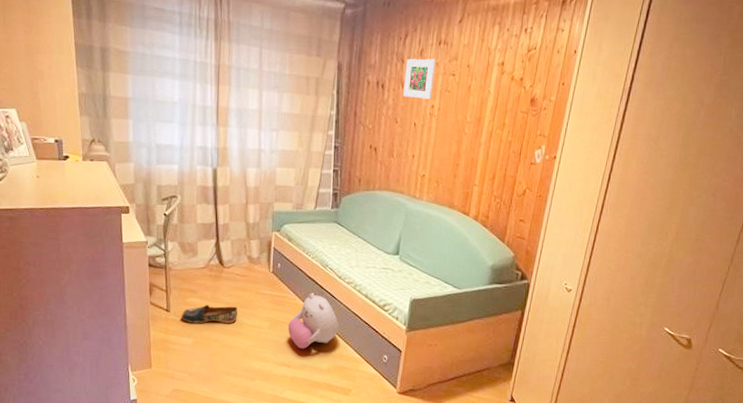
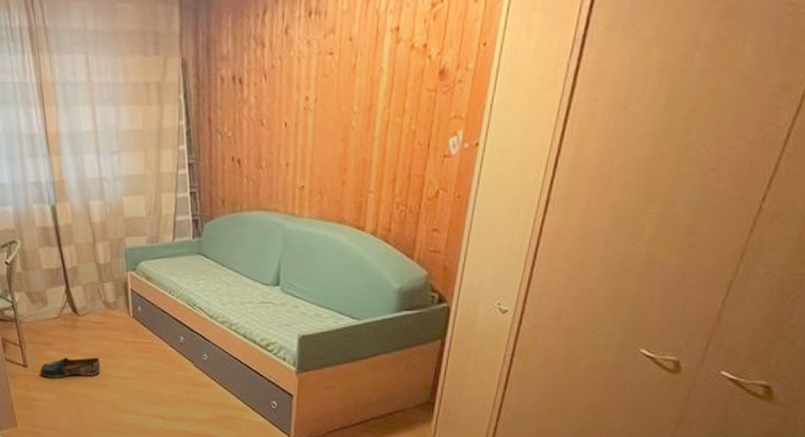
plush toy: present [288,294,339,349] -> none [158,338,216,399]
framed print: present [403,58,436,100] -> none [267,36,307,91]

